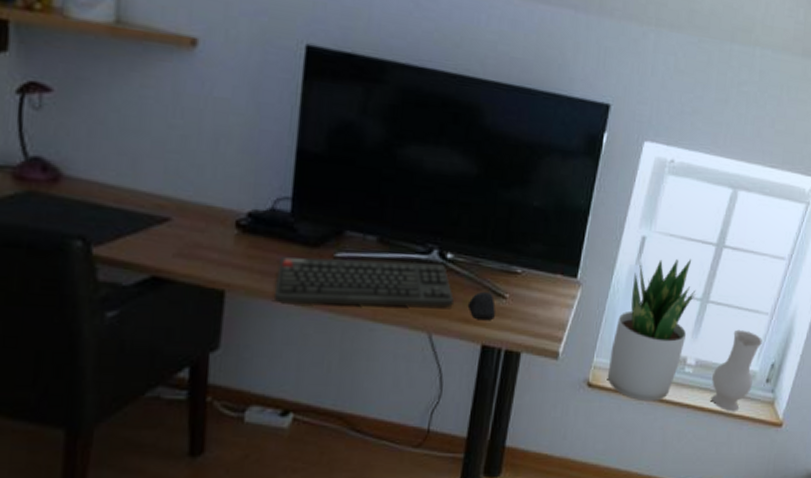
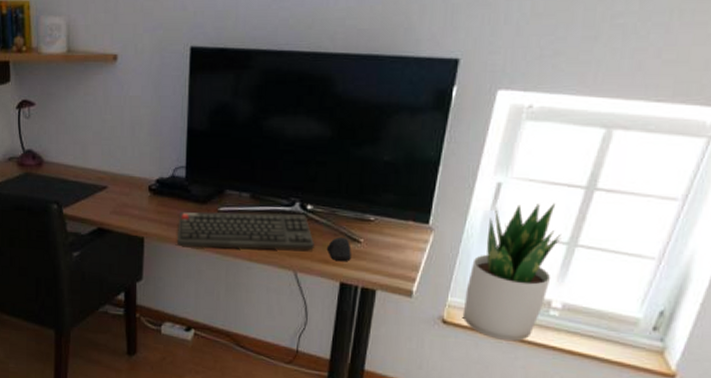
ceramic jug: present [710,329,762,412] -> none [581,274,647,359]

